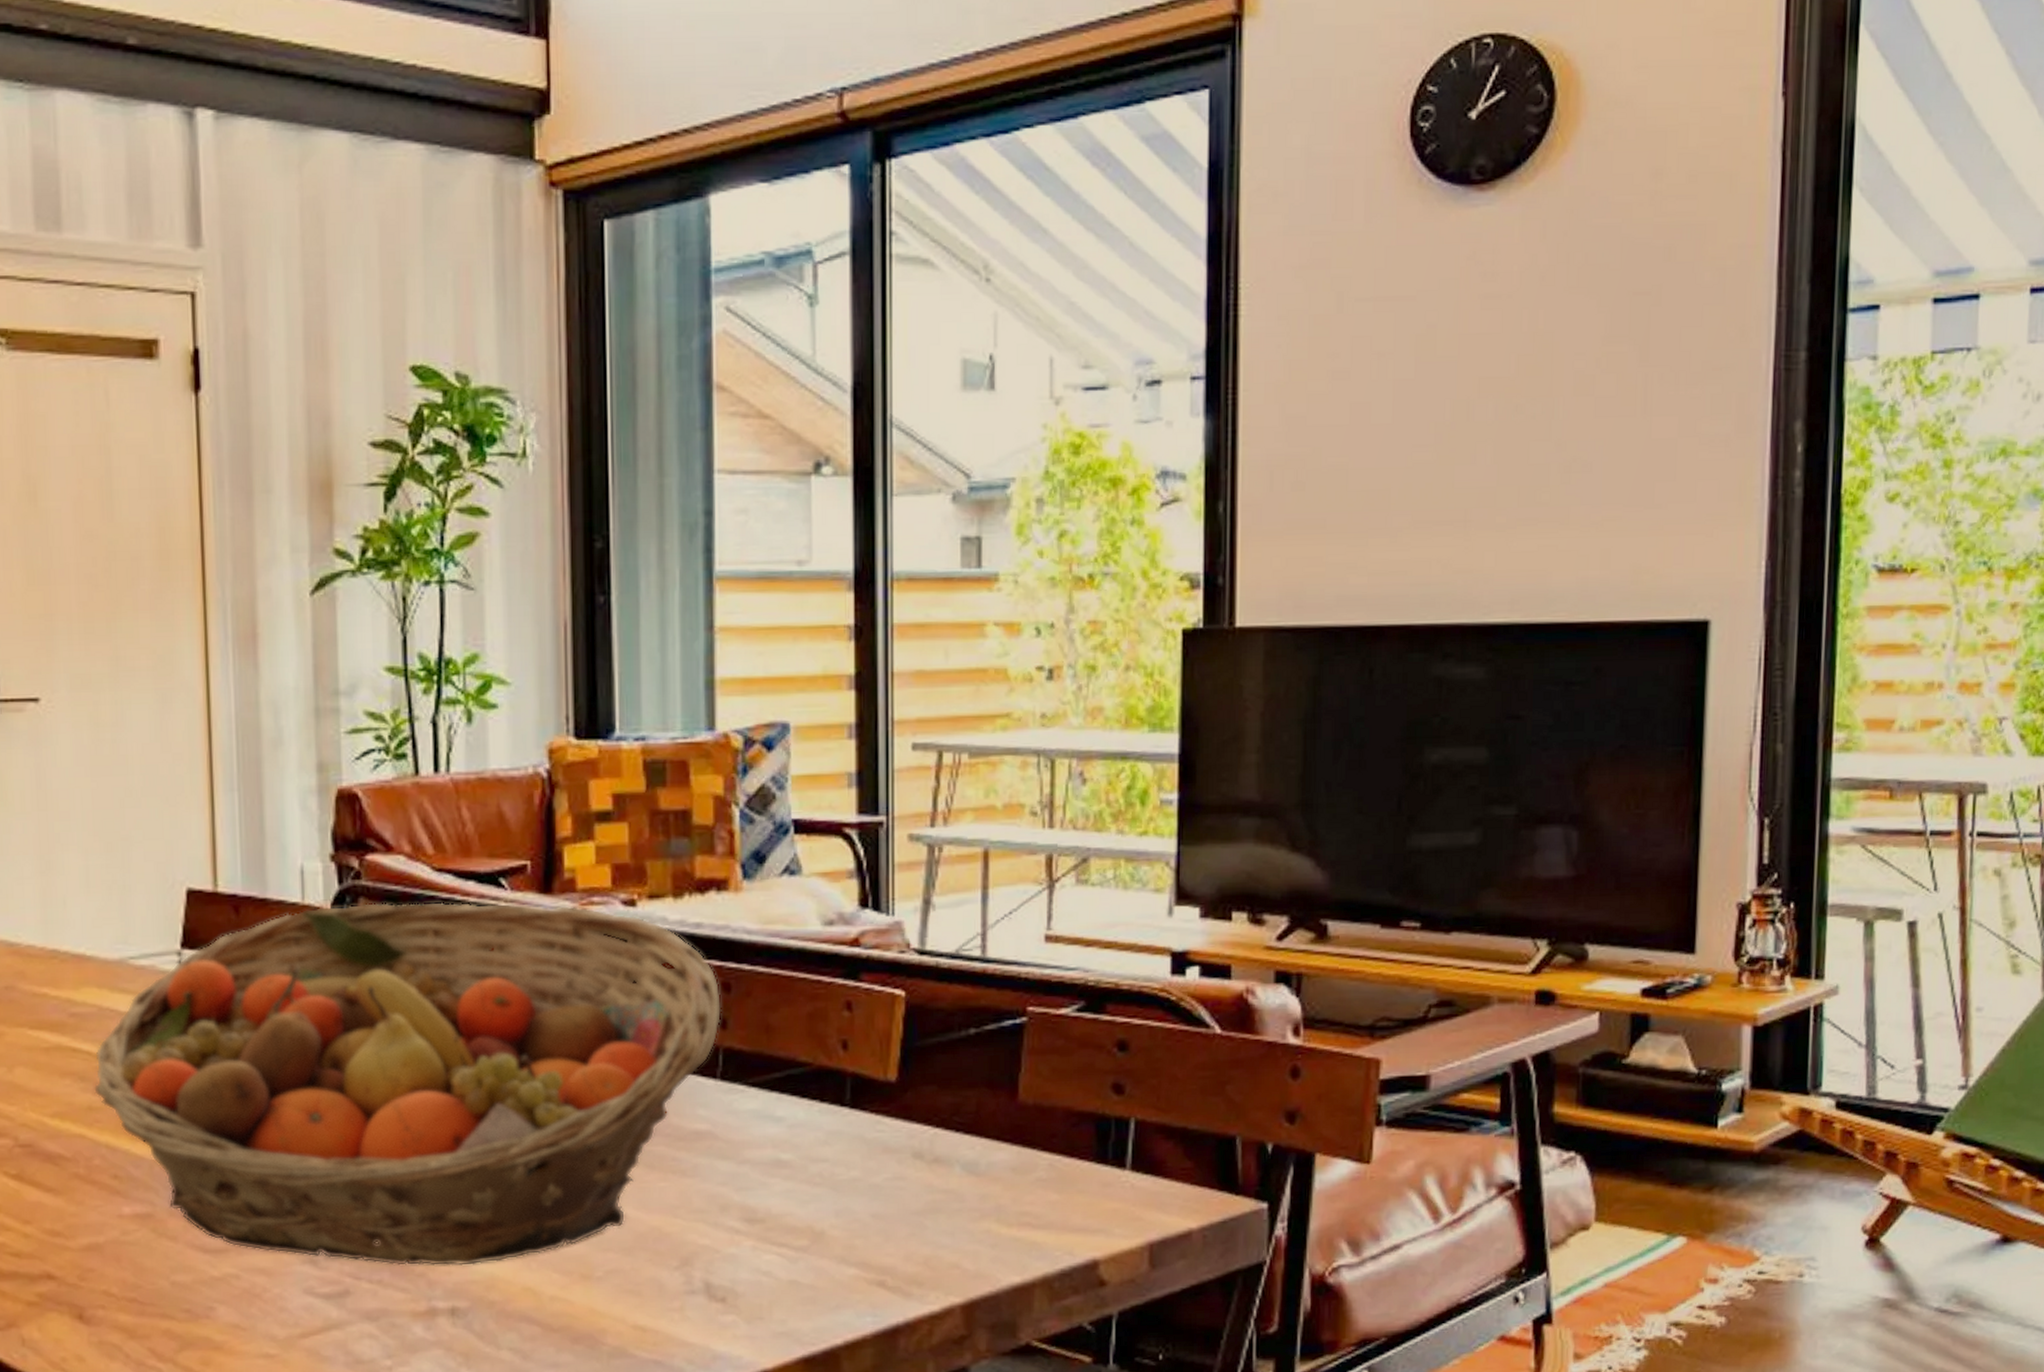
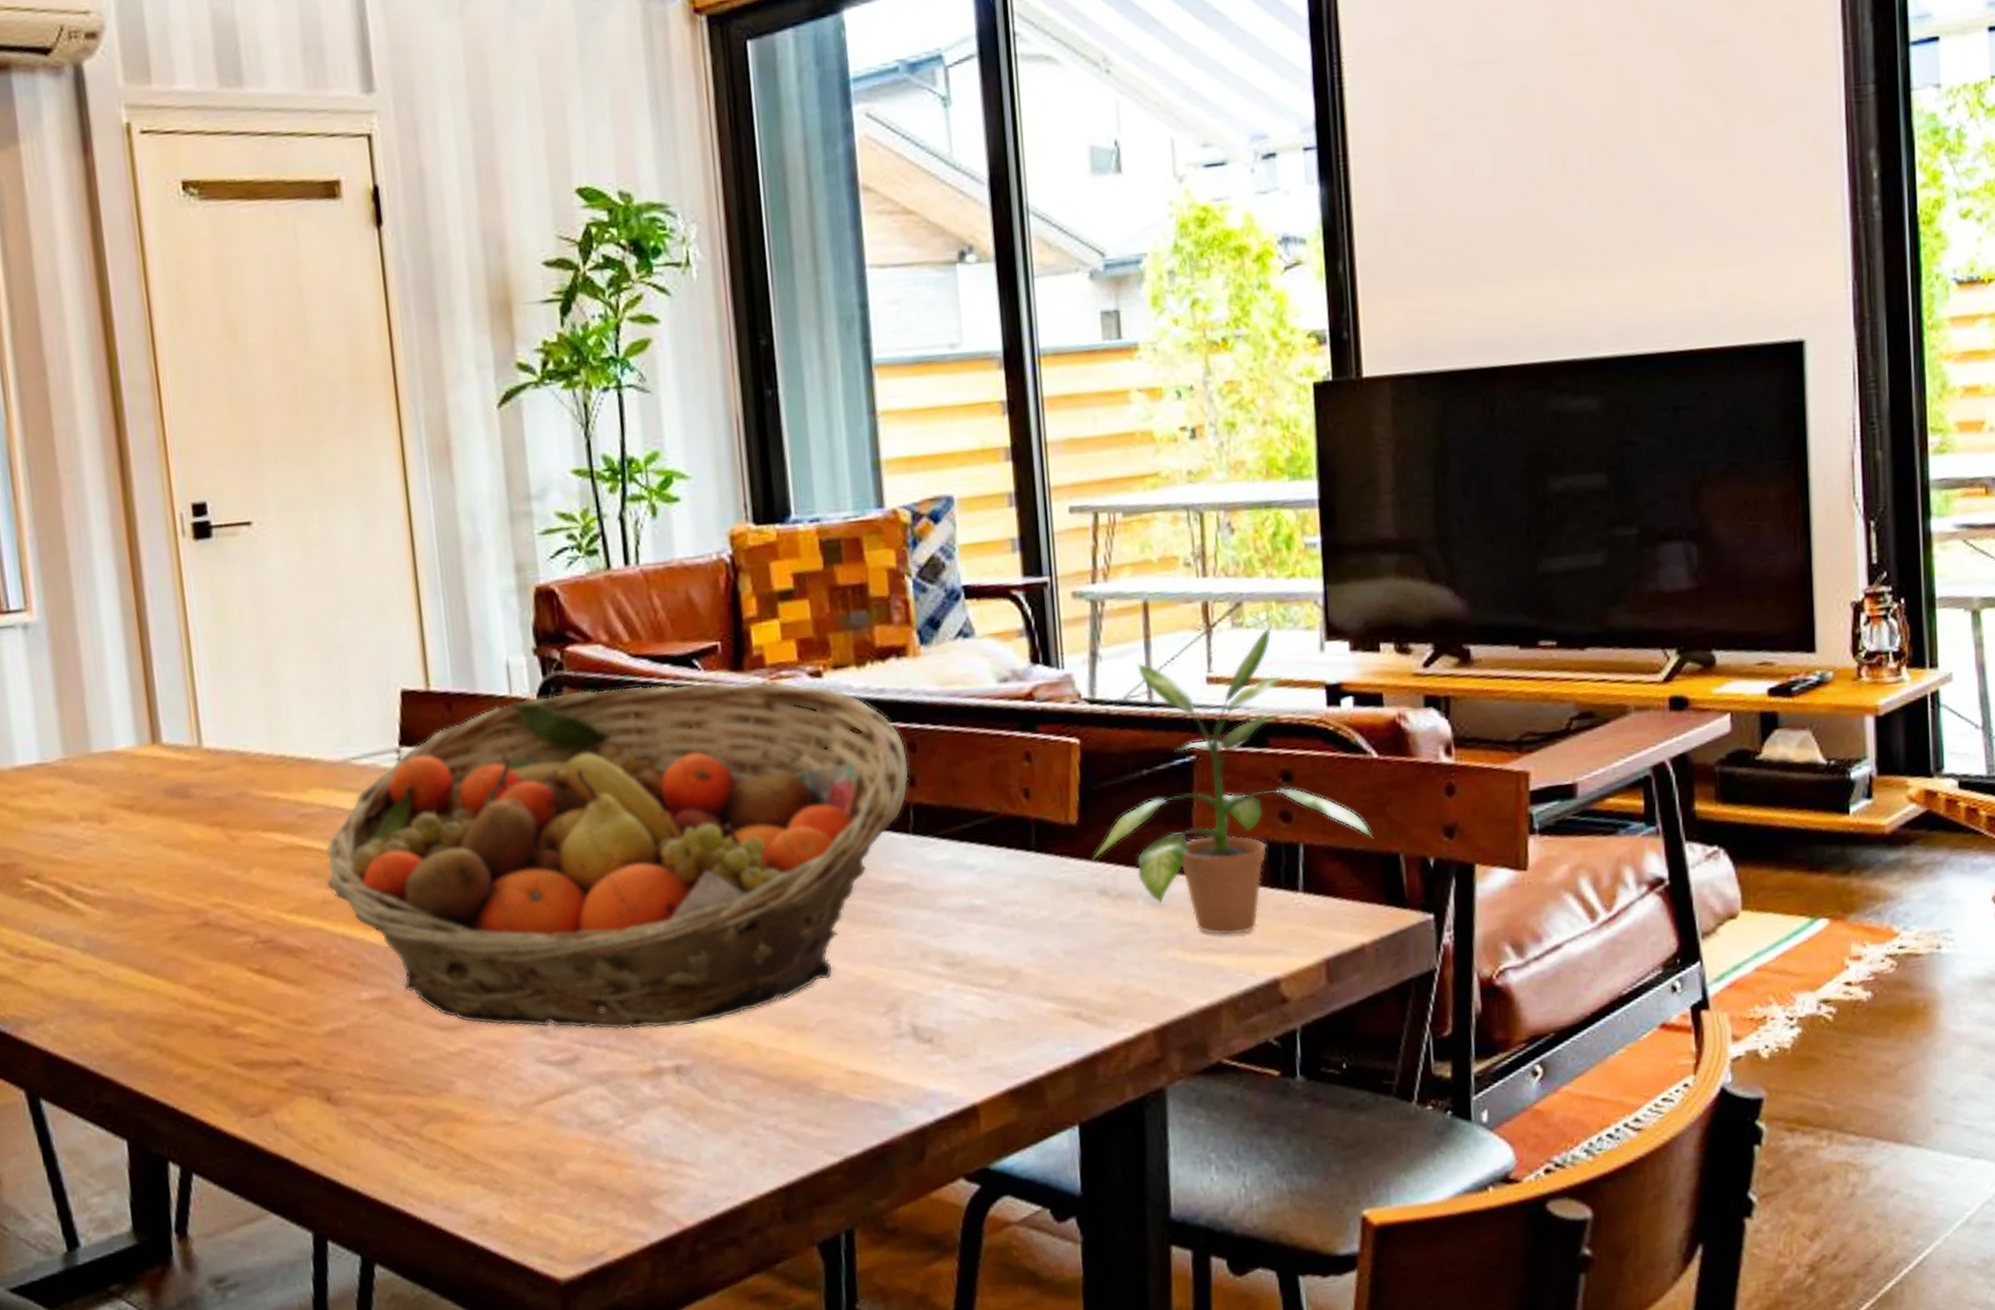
potted plant: none [909,885,1209,1212] -> present [1092,626,1373,936]

